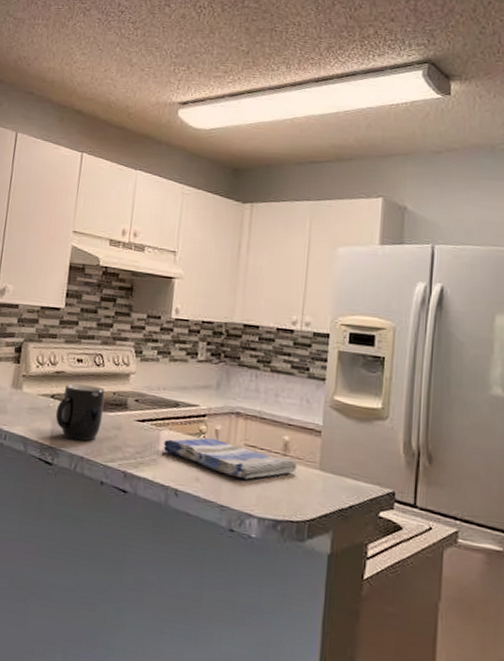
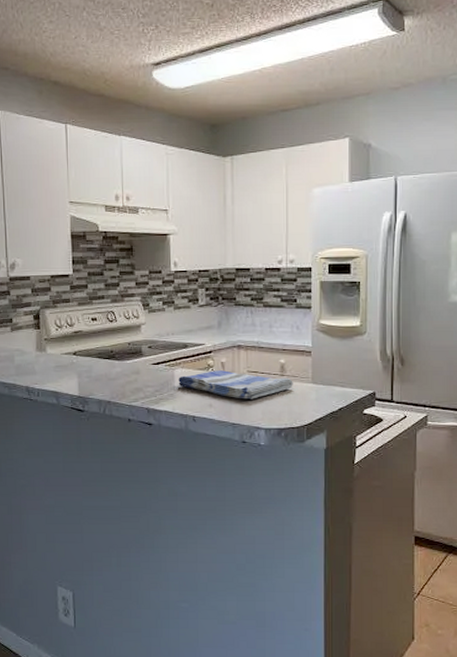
mug: present [55,384,105,441] -> none [80,340,122,388]

